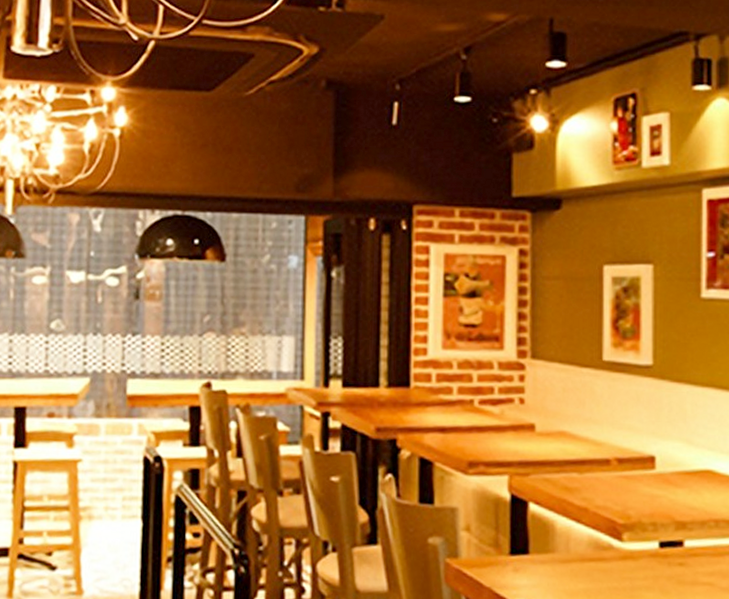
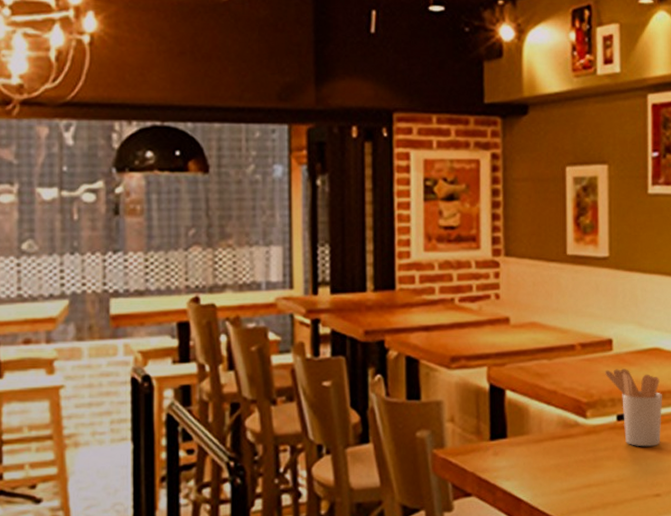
utensil holder: none [646,490,716,581] -> present [605,369,663,447]

